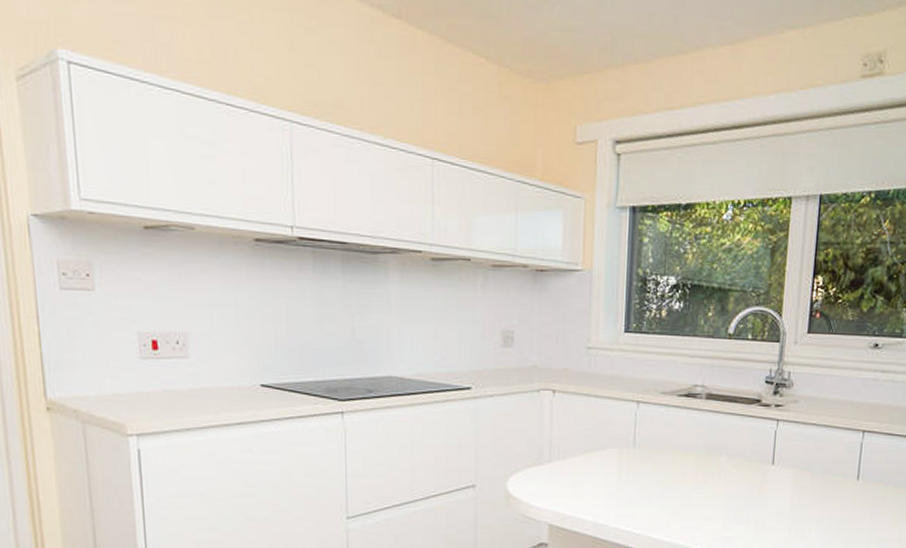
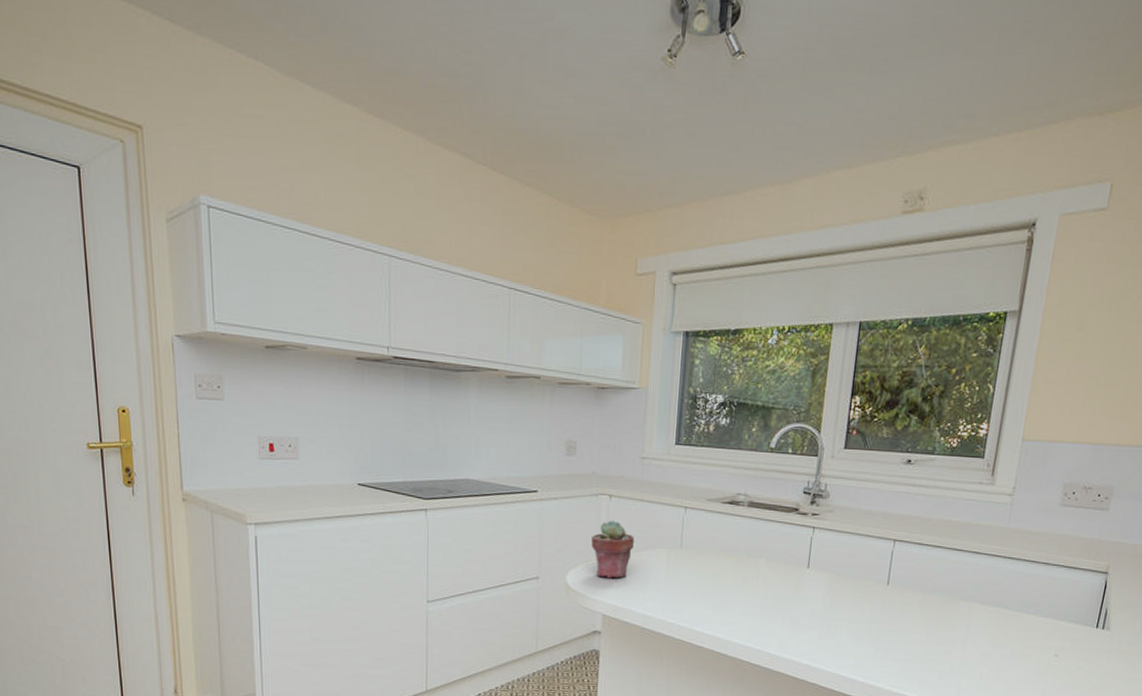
potted succulent: none [533,418,583,484] -> present [591,520,635,579]

